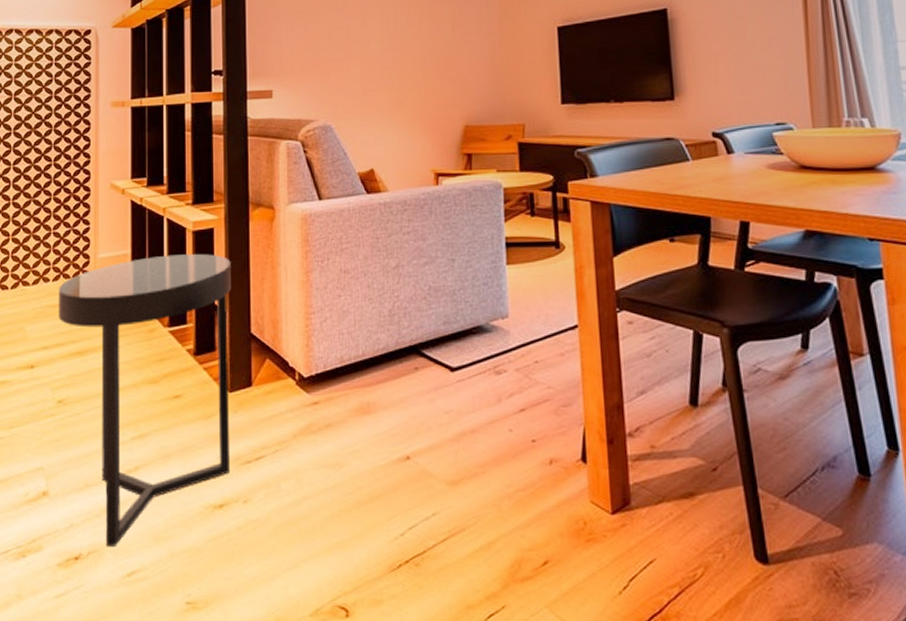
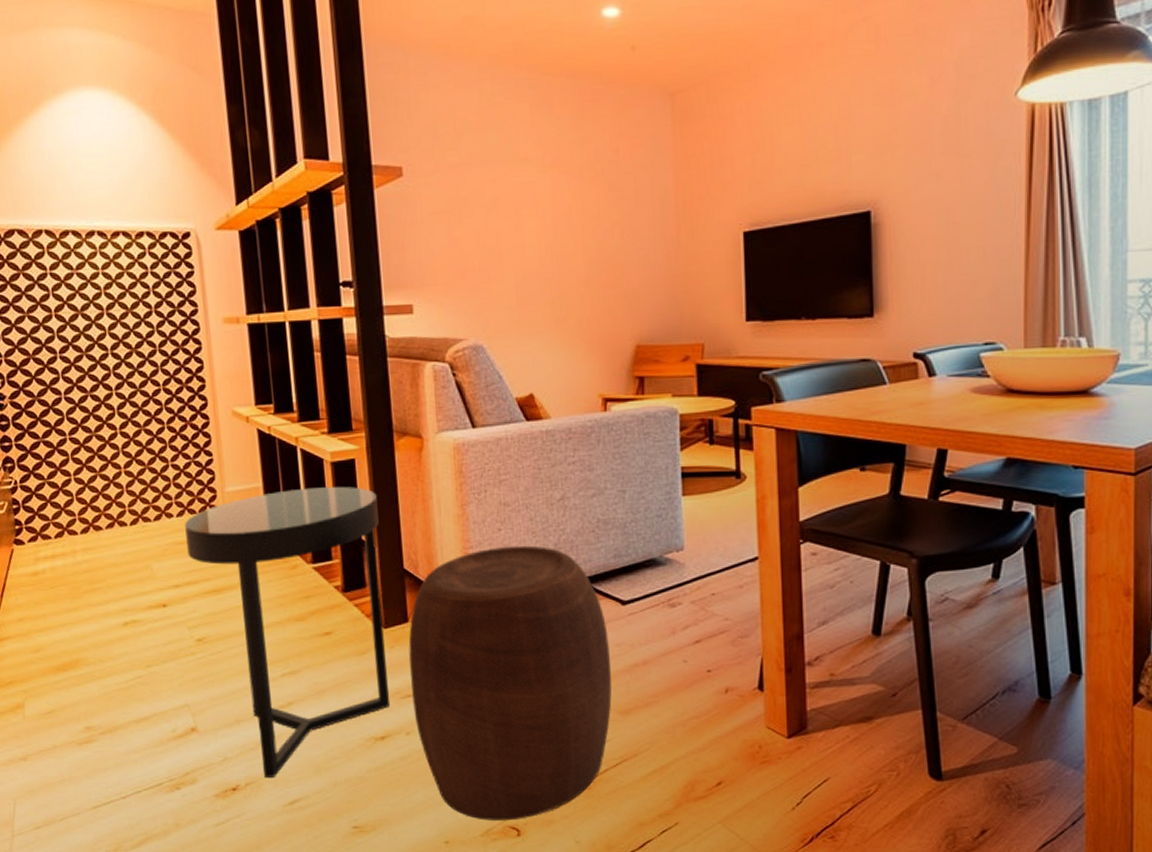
stool: none [251,311,441,599] -> present [408,545,612,821]

